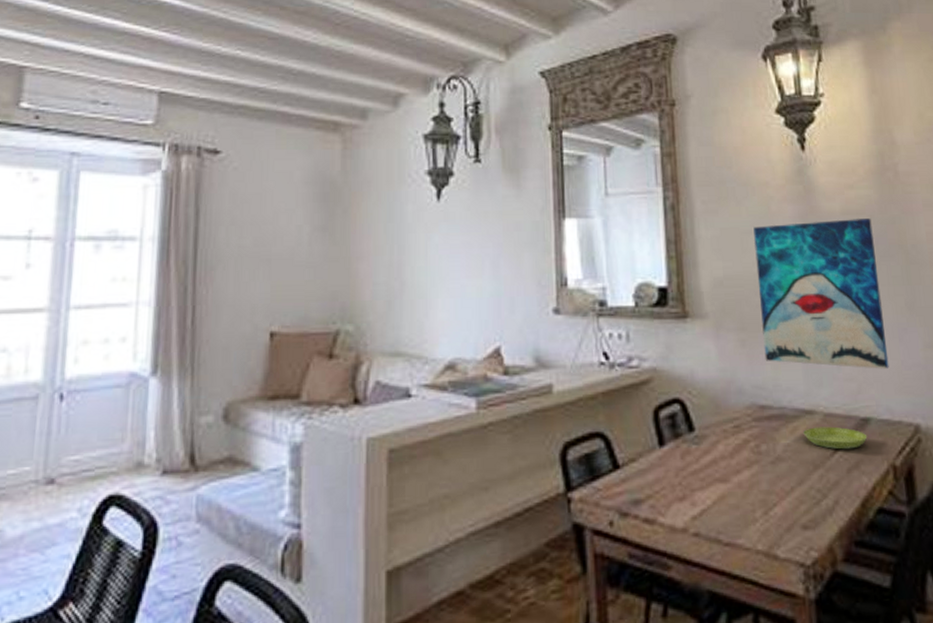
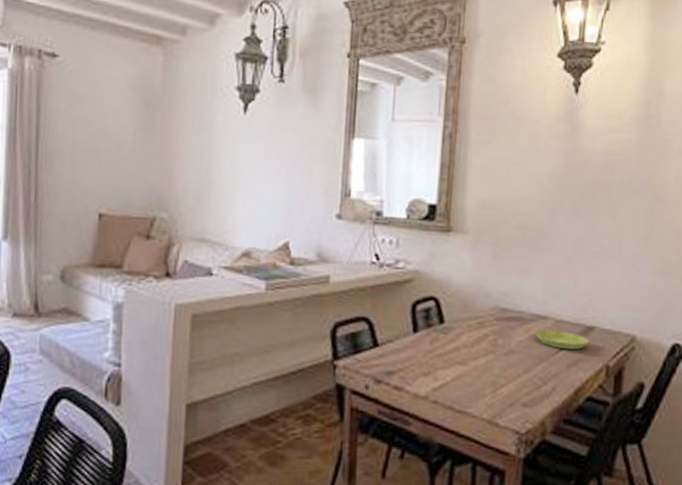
wall art: present [753,218,889,369] -> none [512,158,628,289]

